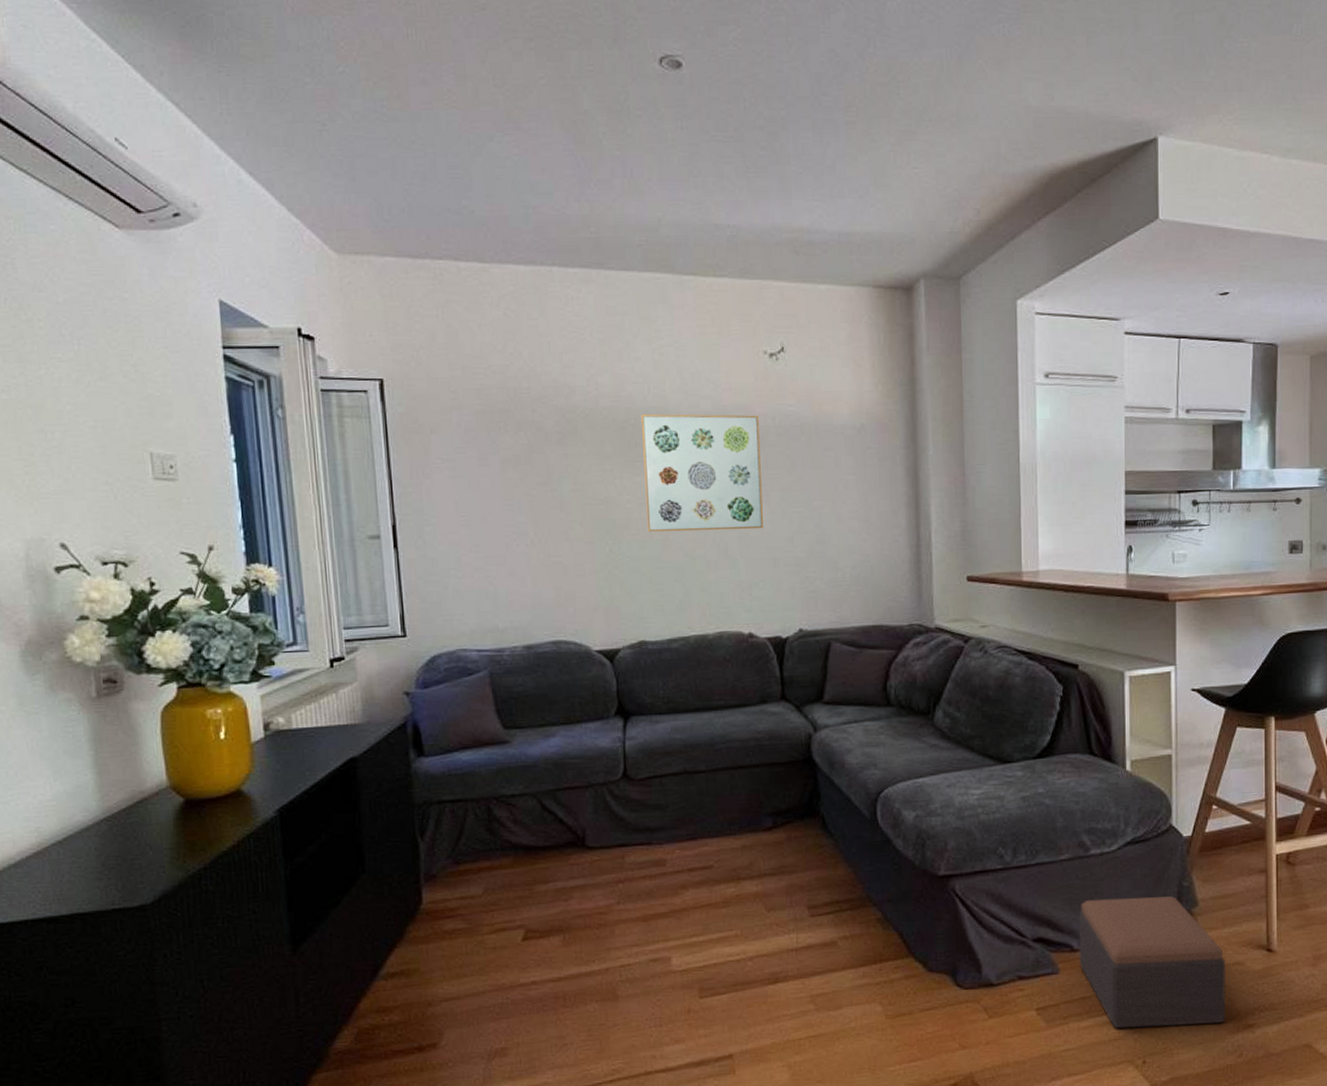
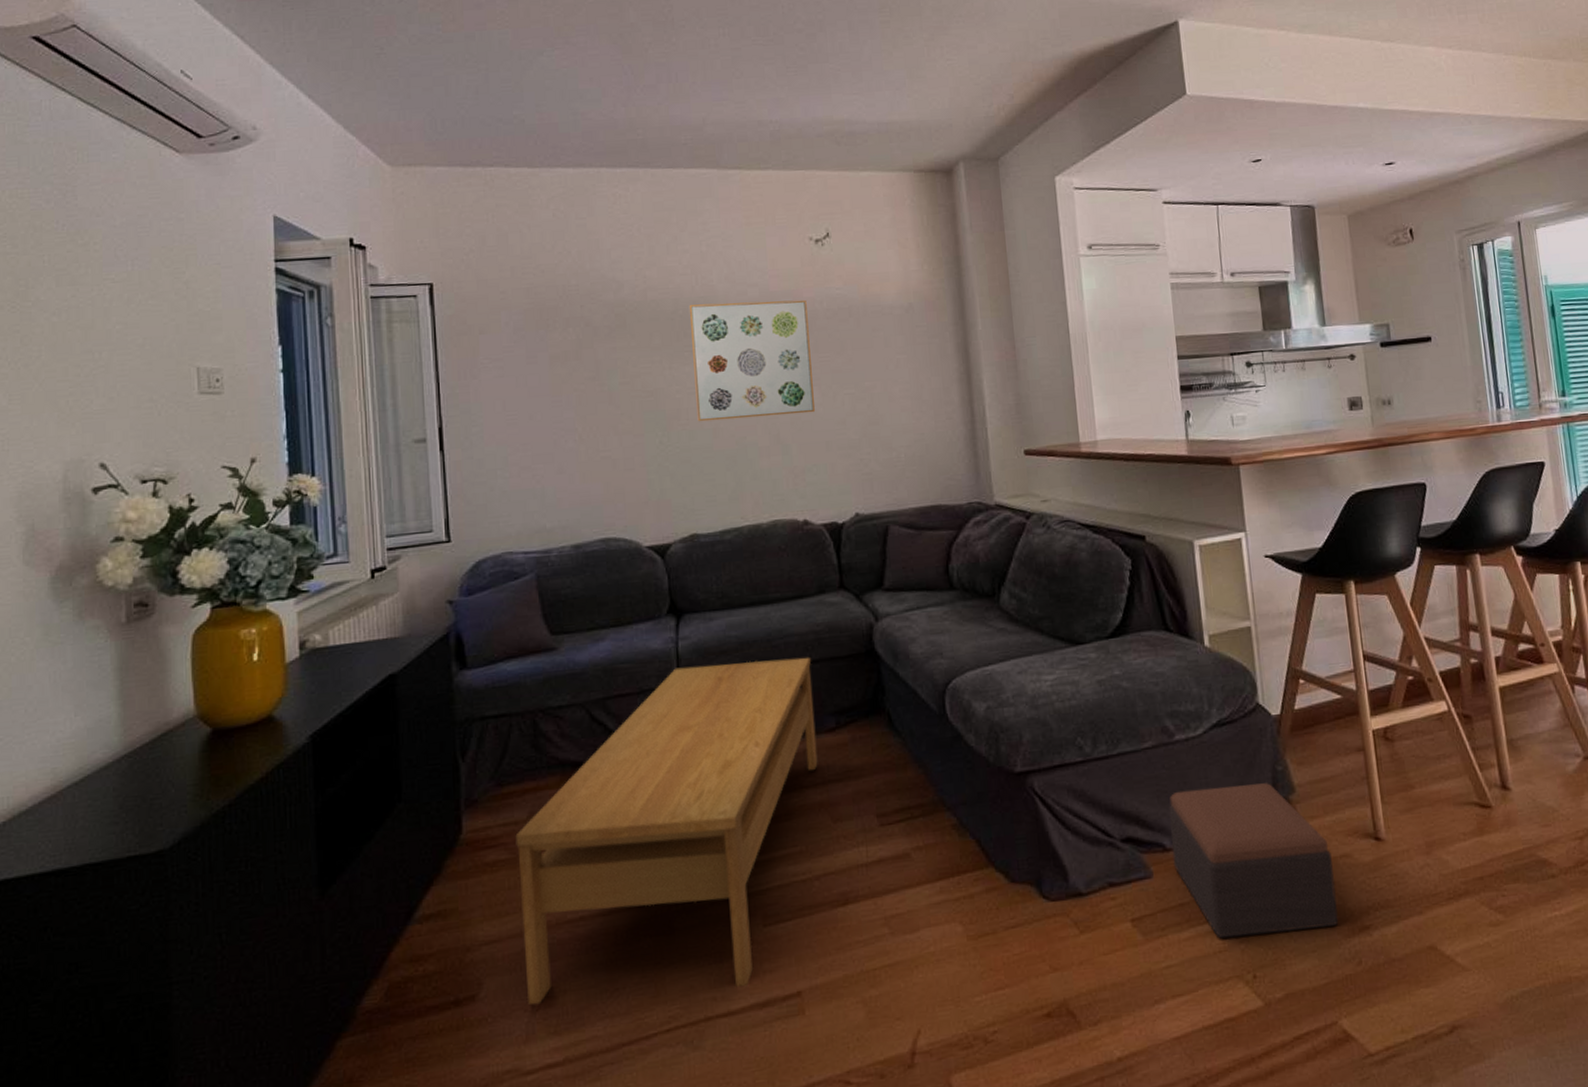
coffee table: none [472,761,755,1054] -> present [515,657,818,1006]

